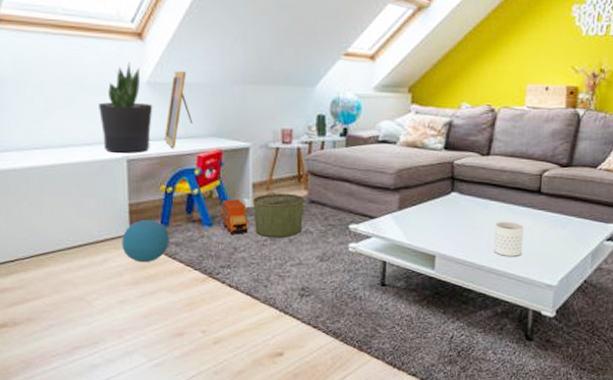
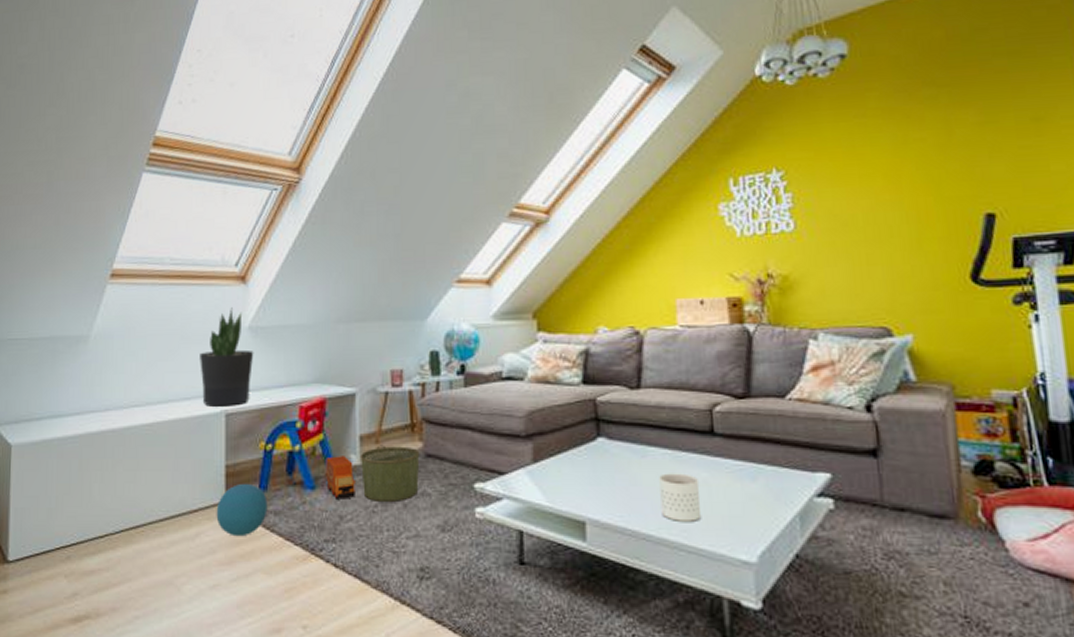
picture frame: present [164,71,193,148] -> none [264,313,295,398]

